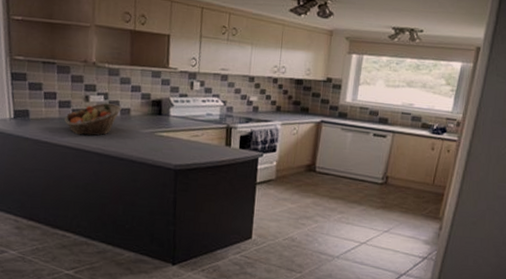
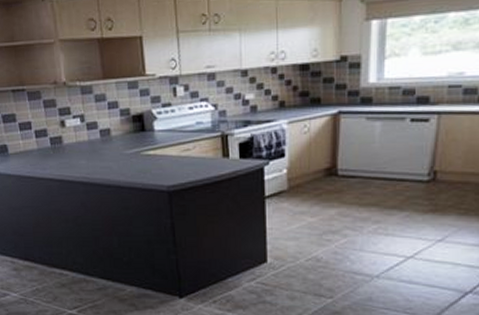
fruit basket: present [64,103,122,136] -> none [43,125,101,165]

